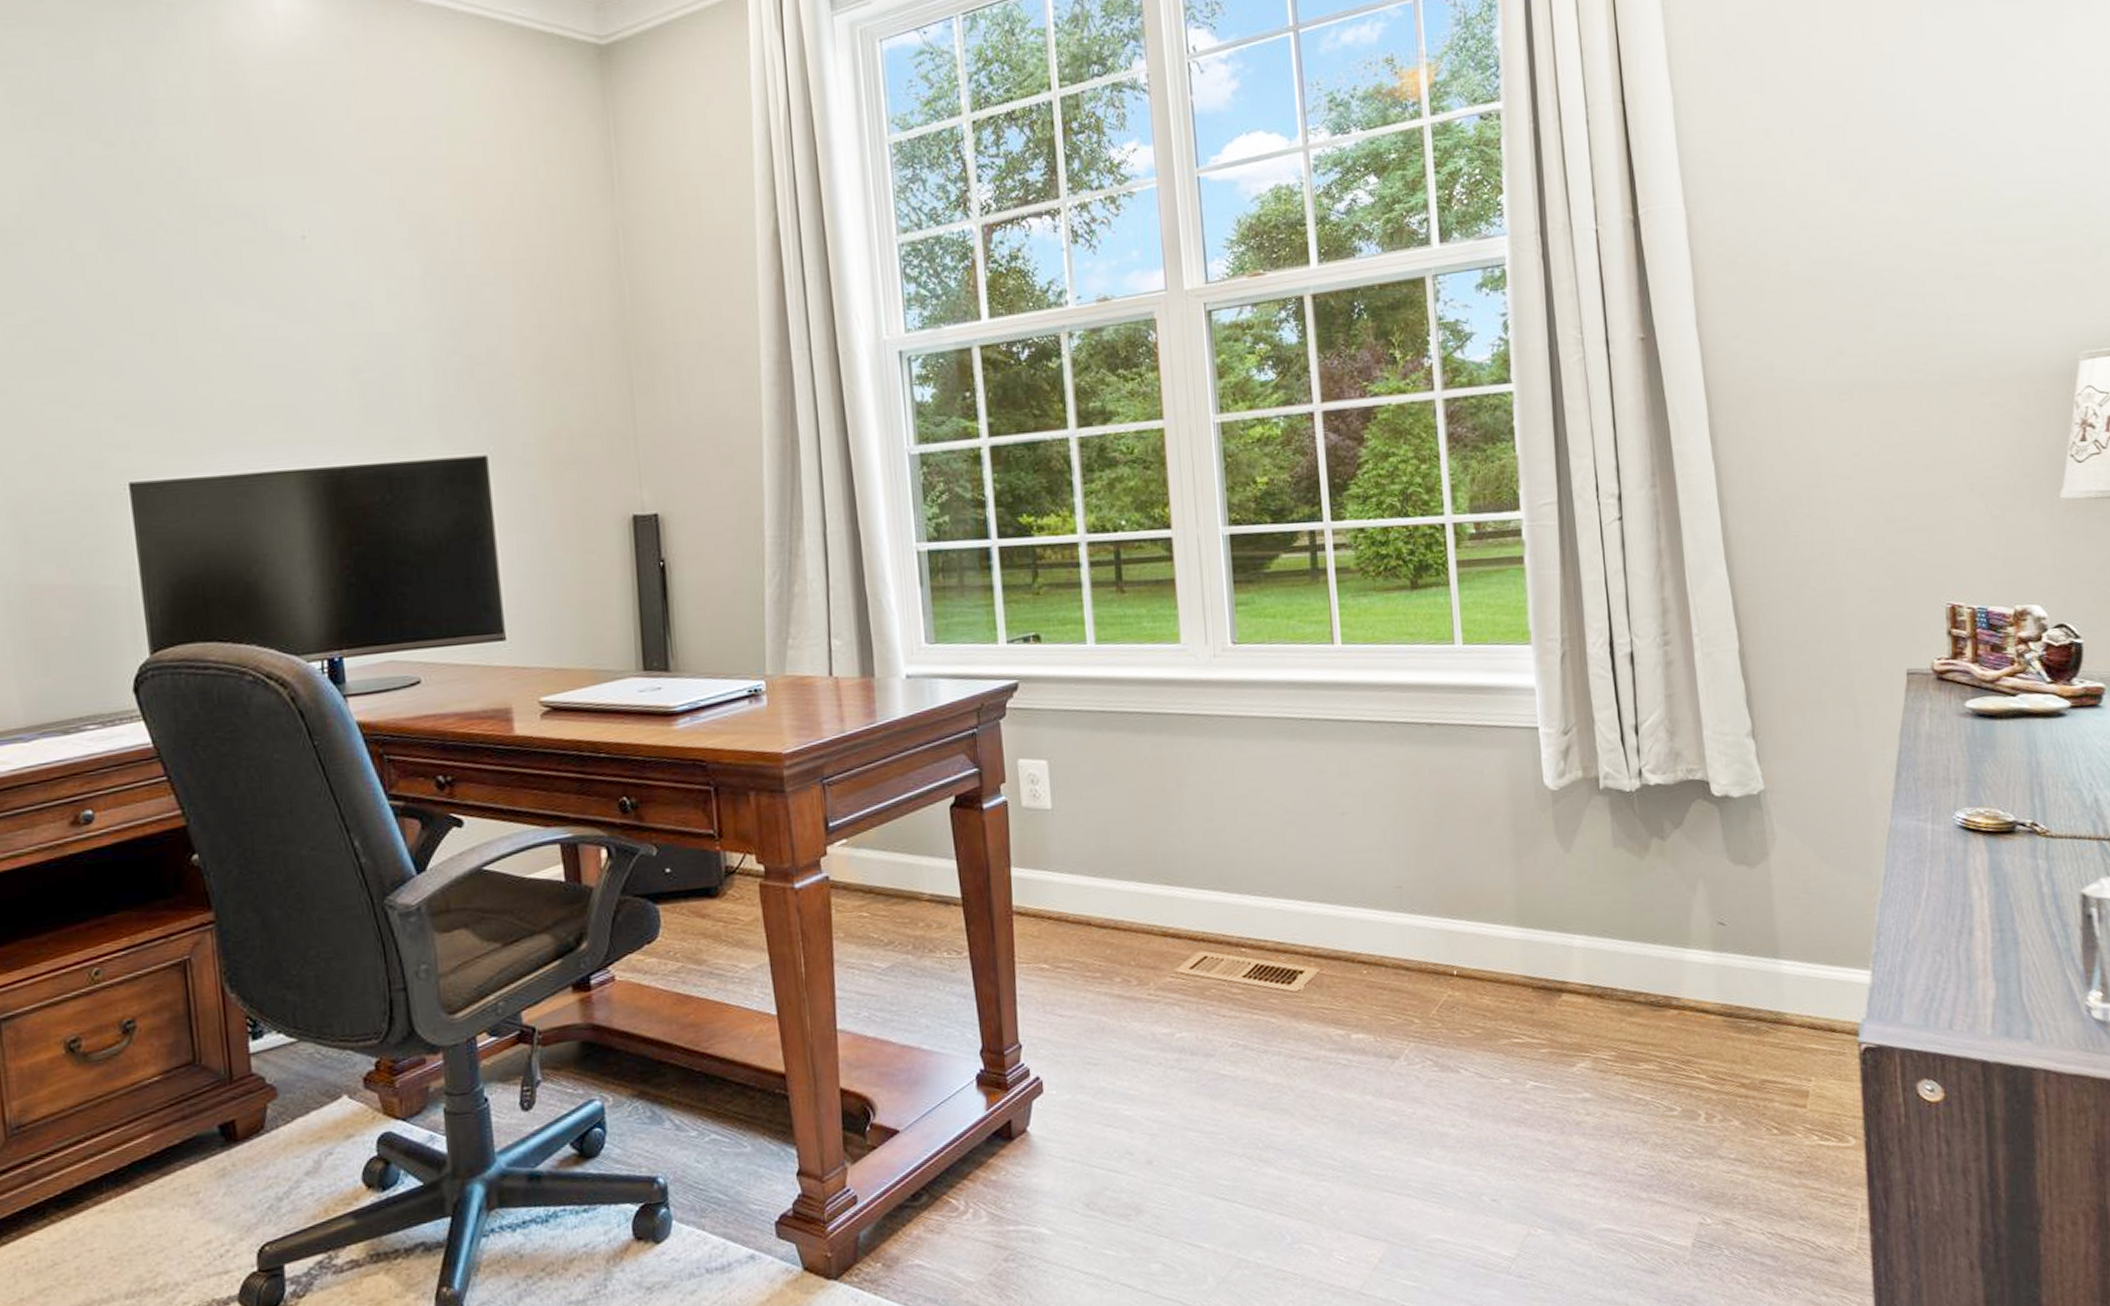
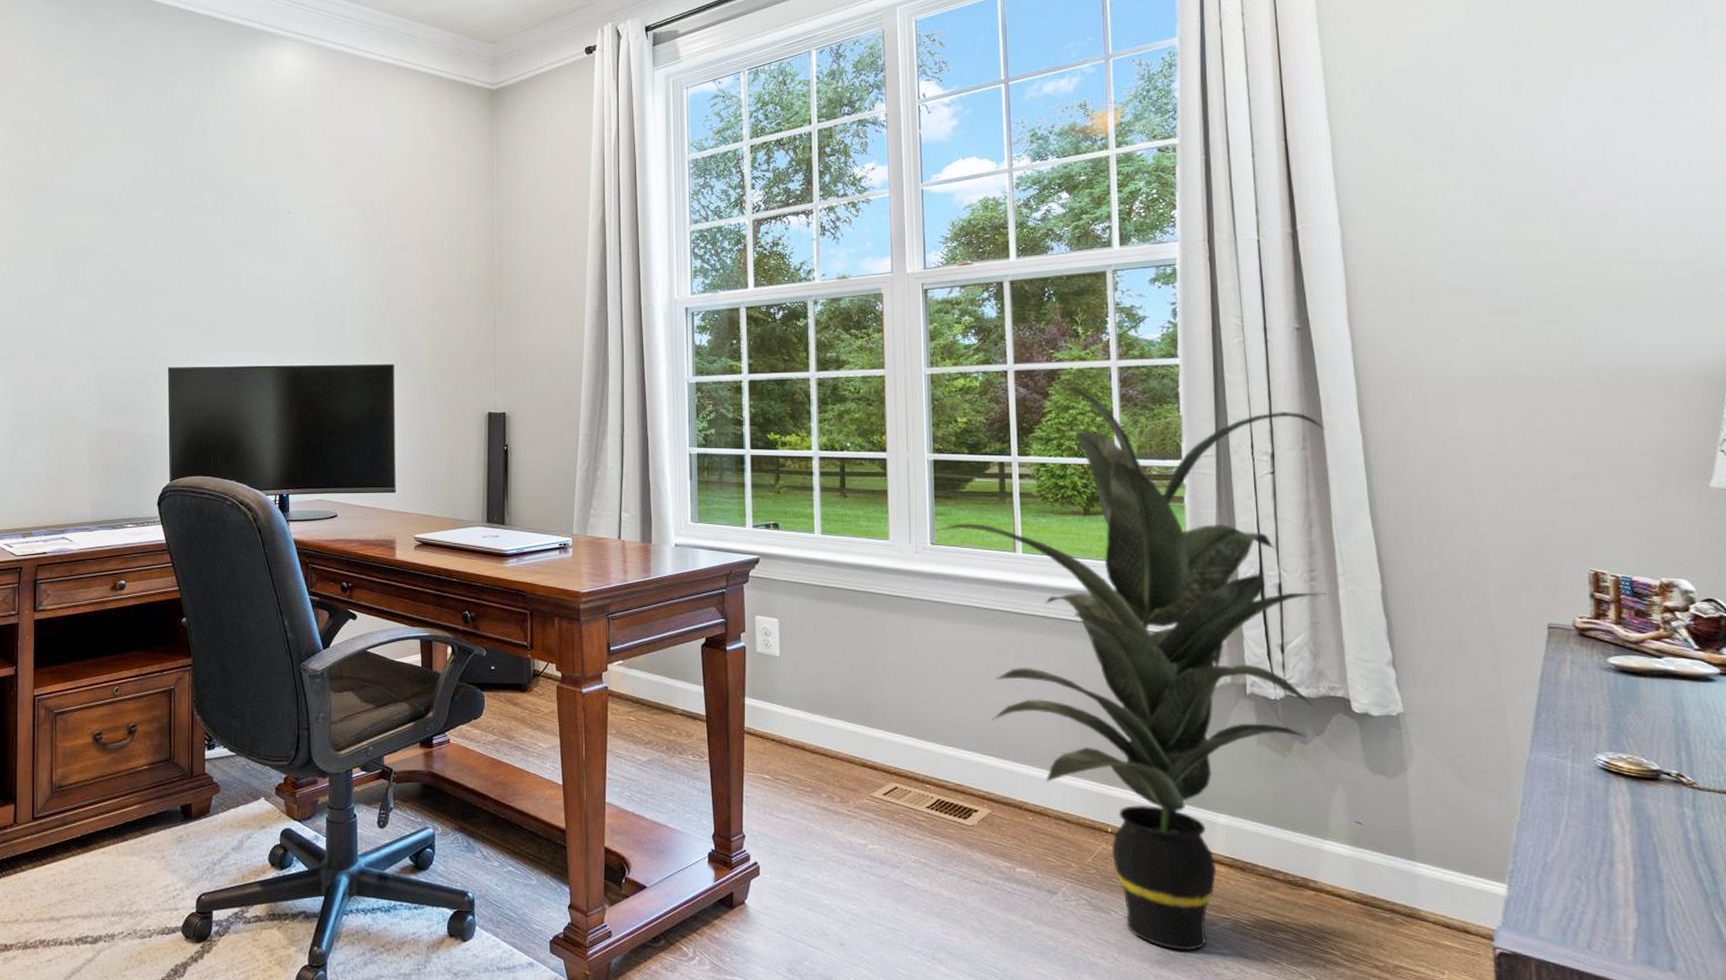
indoor plant: none [1236,429,1681,1103] -> present [935,388,1326,952]

